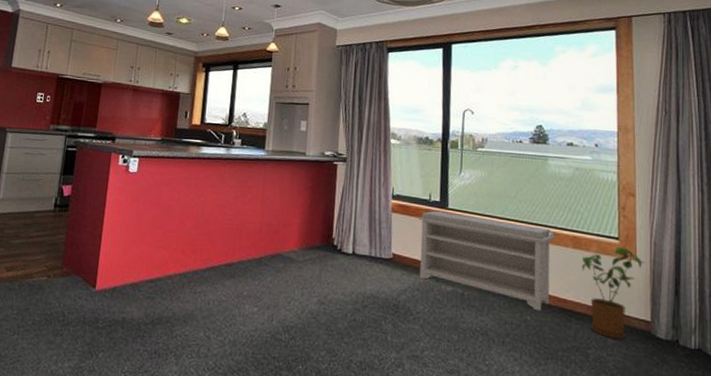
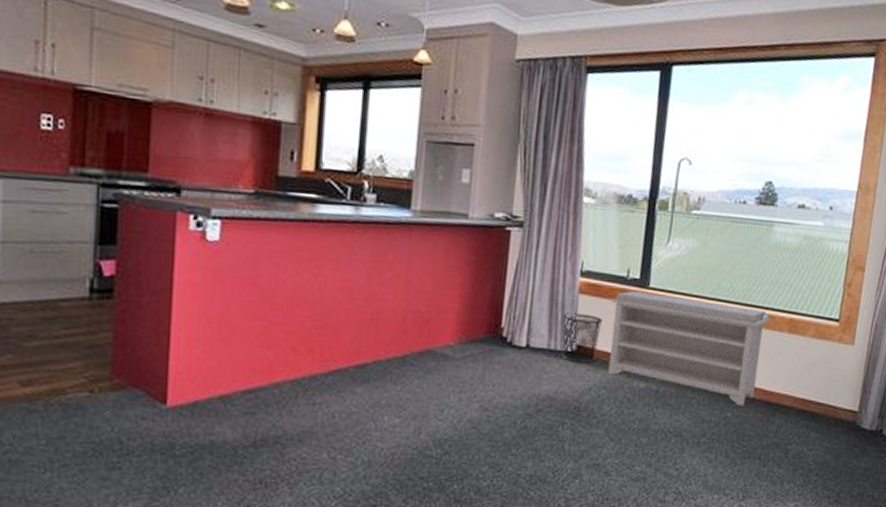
waste bin: none [380,227,413,269] -> present [561,313,603,363]
house plant: present [581,247,645,339] -> none [794,330,863,432]

